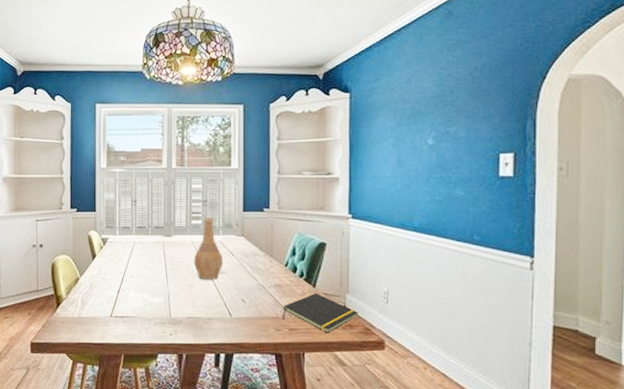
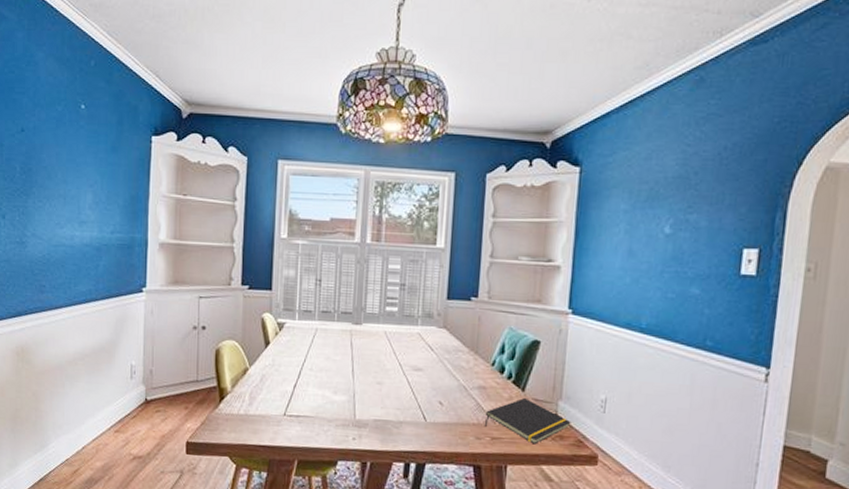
vase: present [193,217,224,281] -> none [385,303,421,378]

